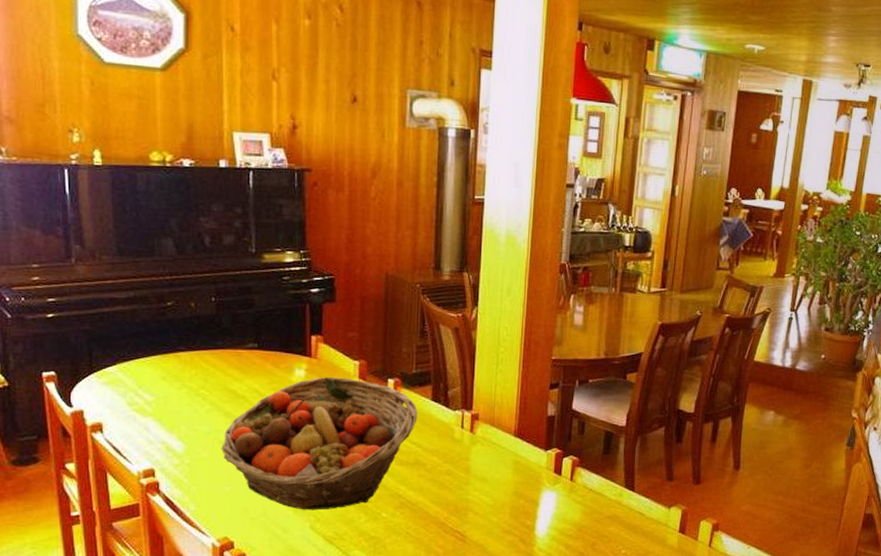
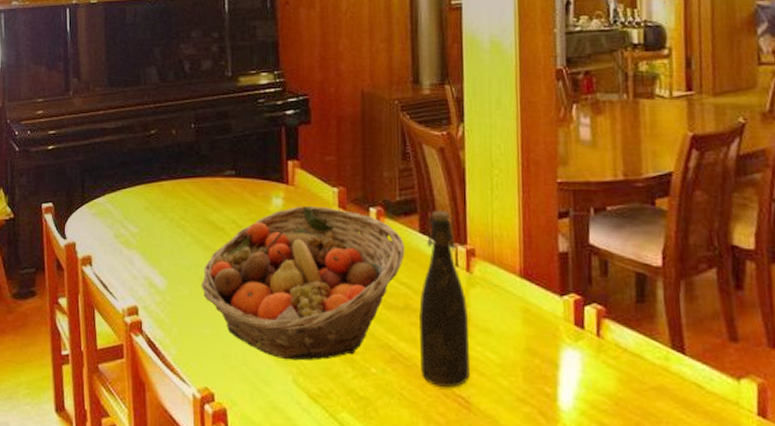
bottle: none [426,381,469,525] -> present [418,210,470,387]

